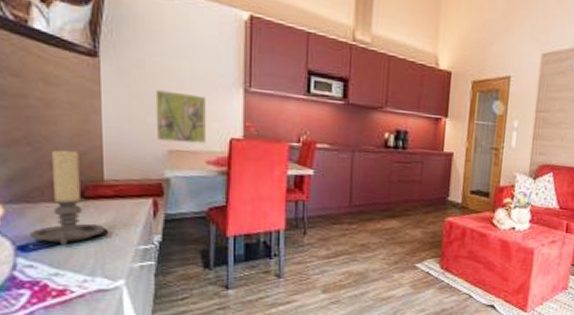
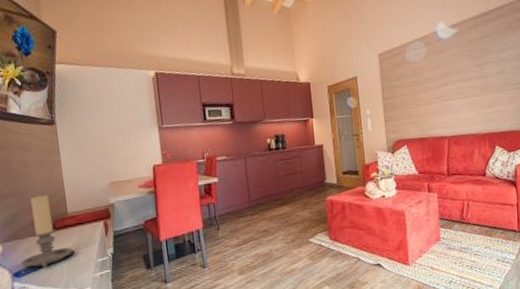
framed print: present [155,89,206,144] -> none [96,137,136,176]

